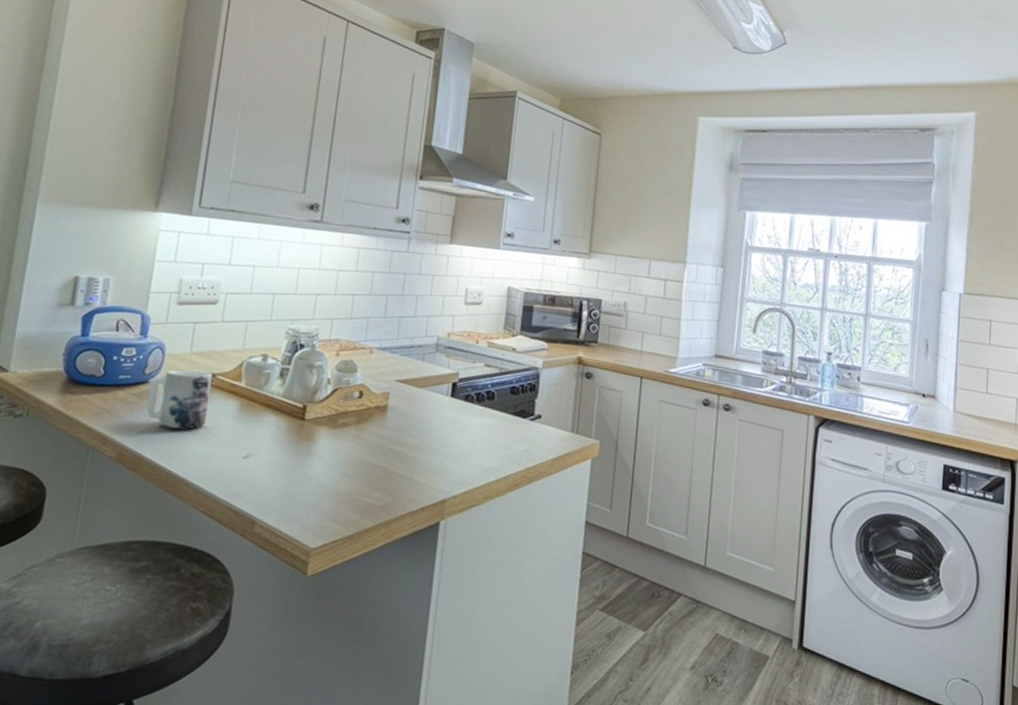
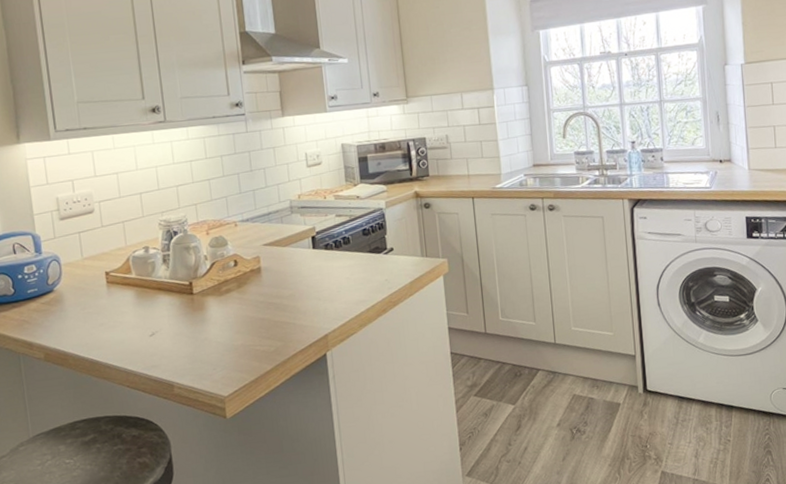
mug: present [146,370,212,430] -> none [55,272,111,325]

